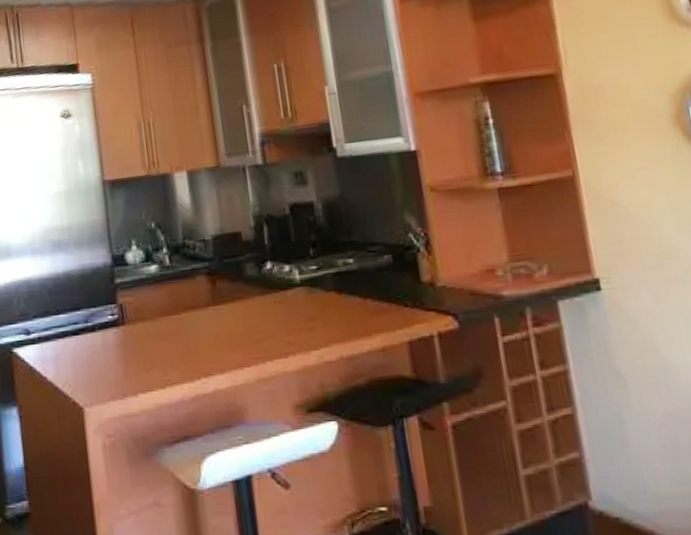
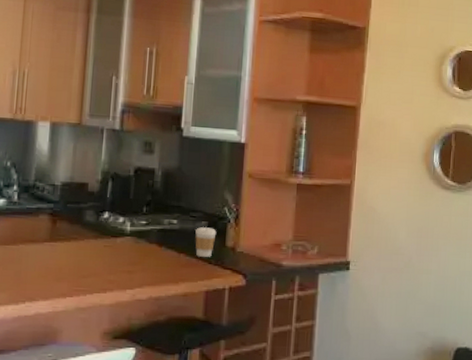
coffee cup: none [378,261,407,300] -> present [195,226,217,257]

